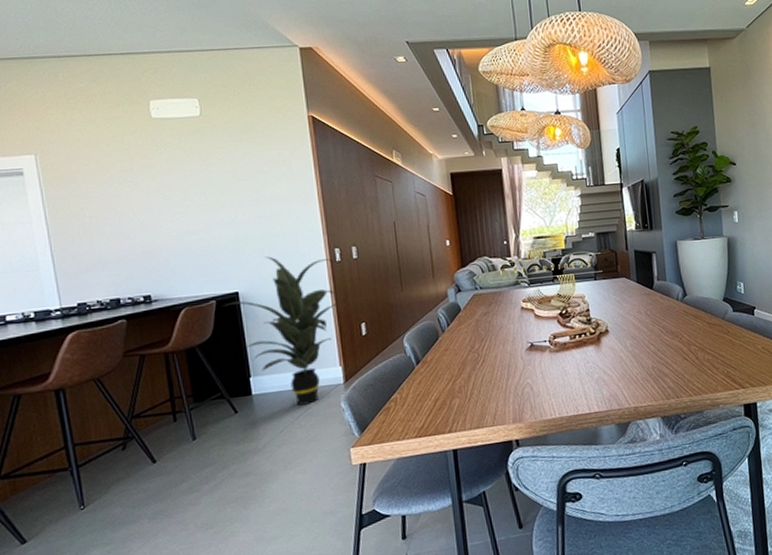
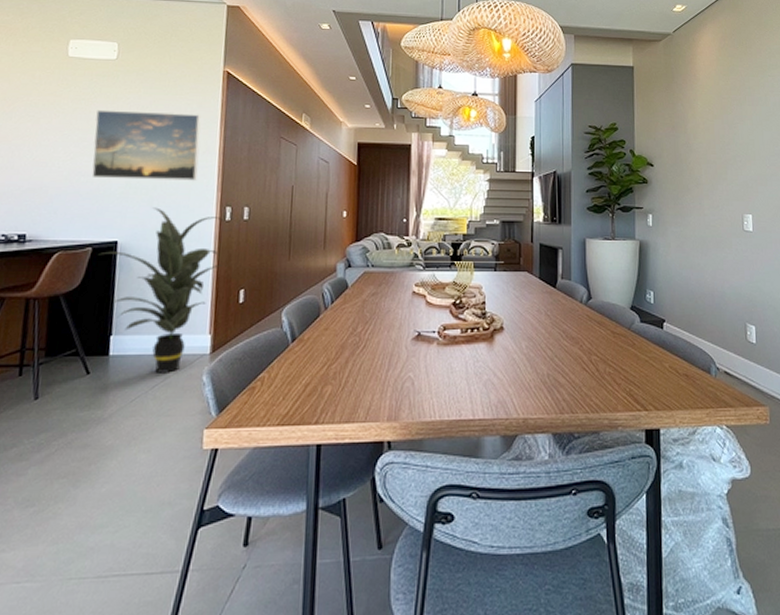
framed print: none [192,162,303,236] -> present [91,109,201,181]

